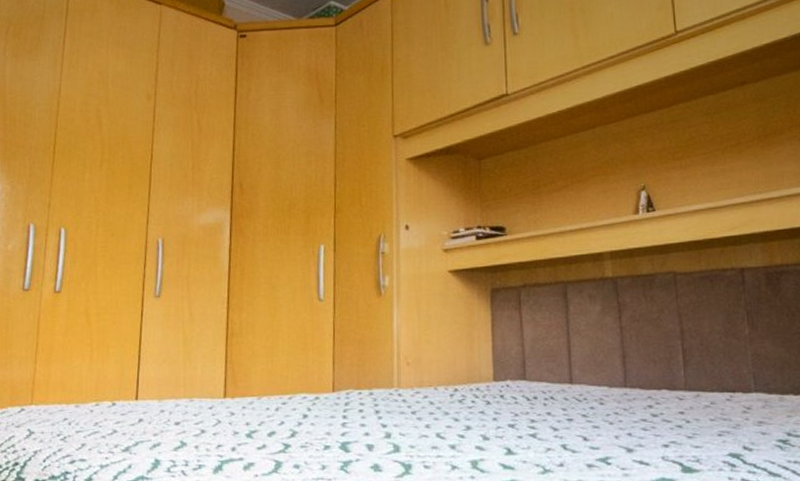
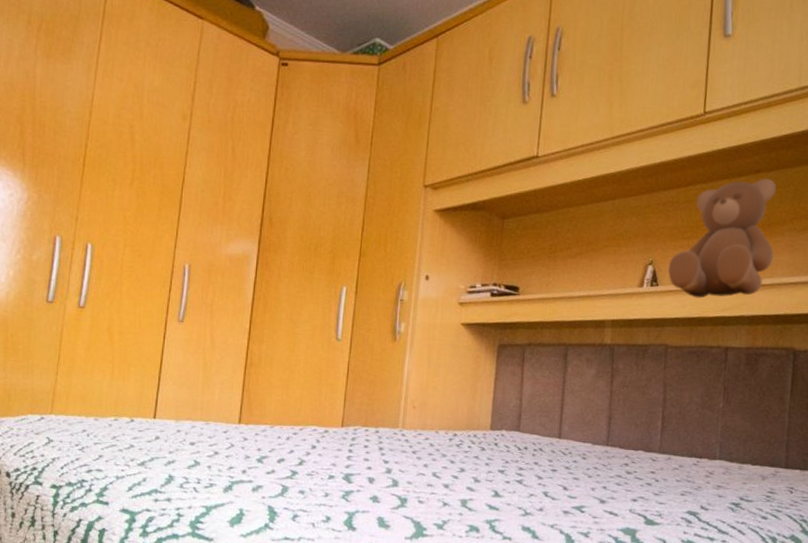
teddy bear: none [662,90,777,220] -> present [668,179,776,299]

